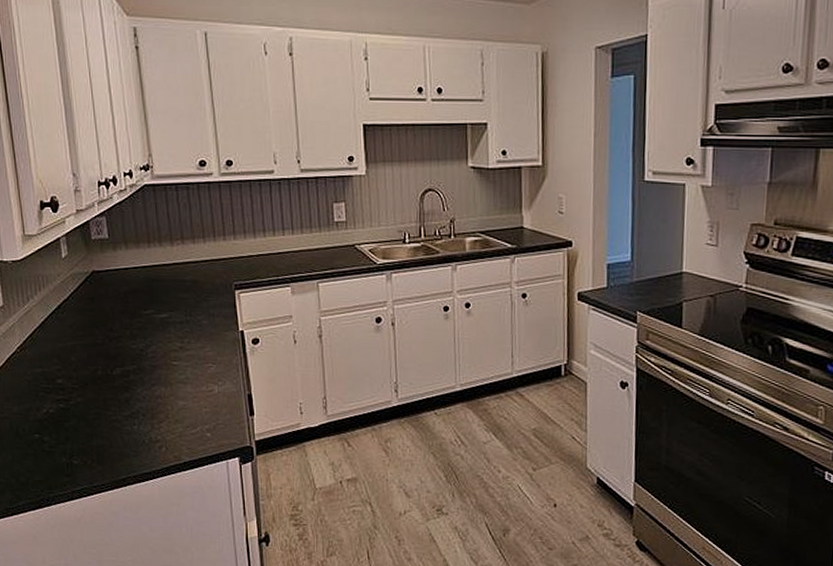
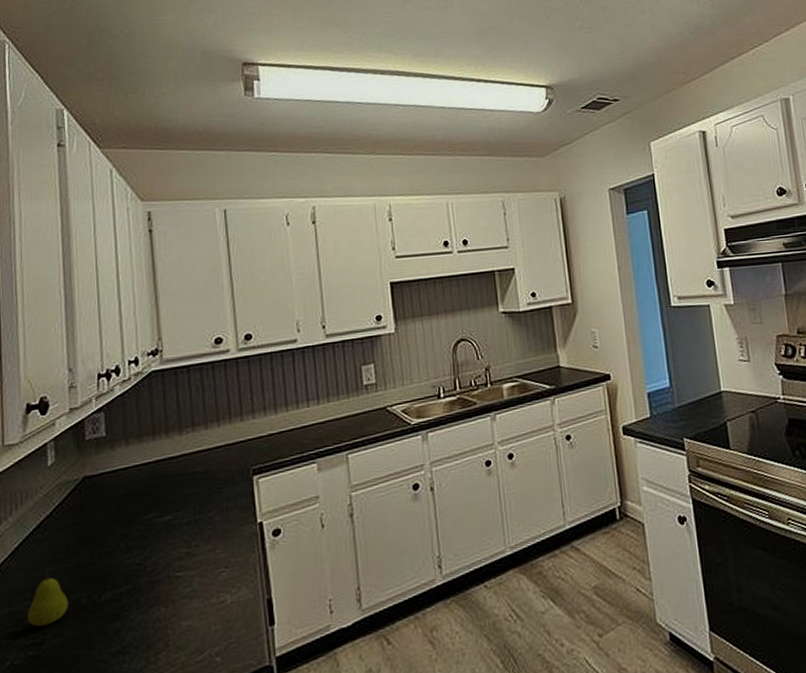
fruit: none [56,345,88,387] -> present [27,572,69,627]

